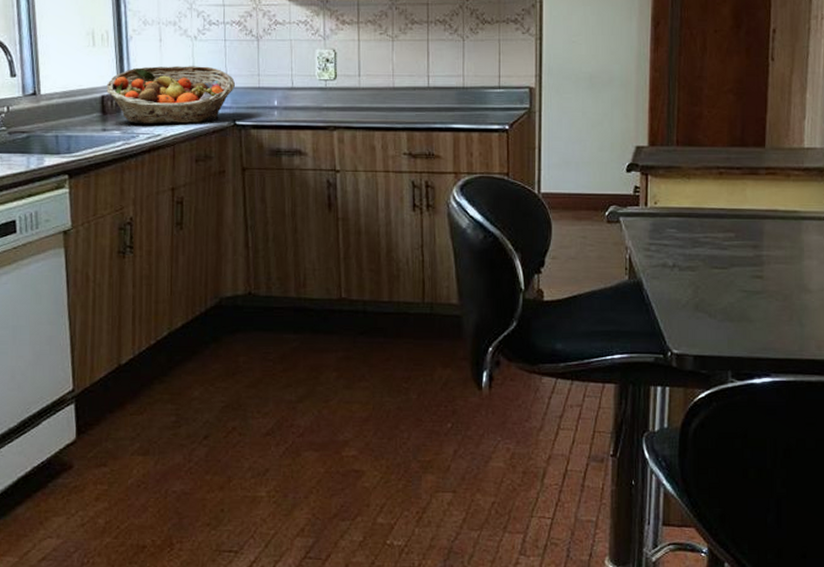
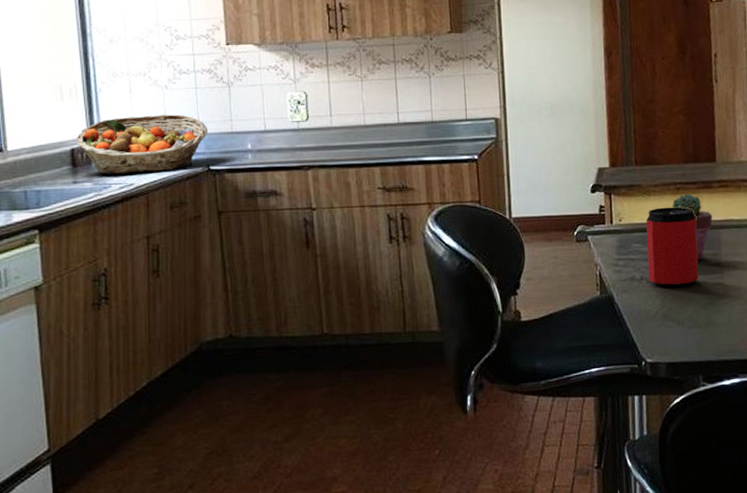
can: none [681,192,738,278] -> present [646,207,699,288]
potted succulent: none [712,179,756,251] -> present [672,193,713,261]

